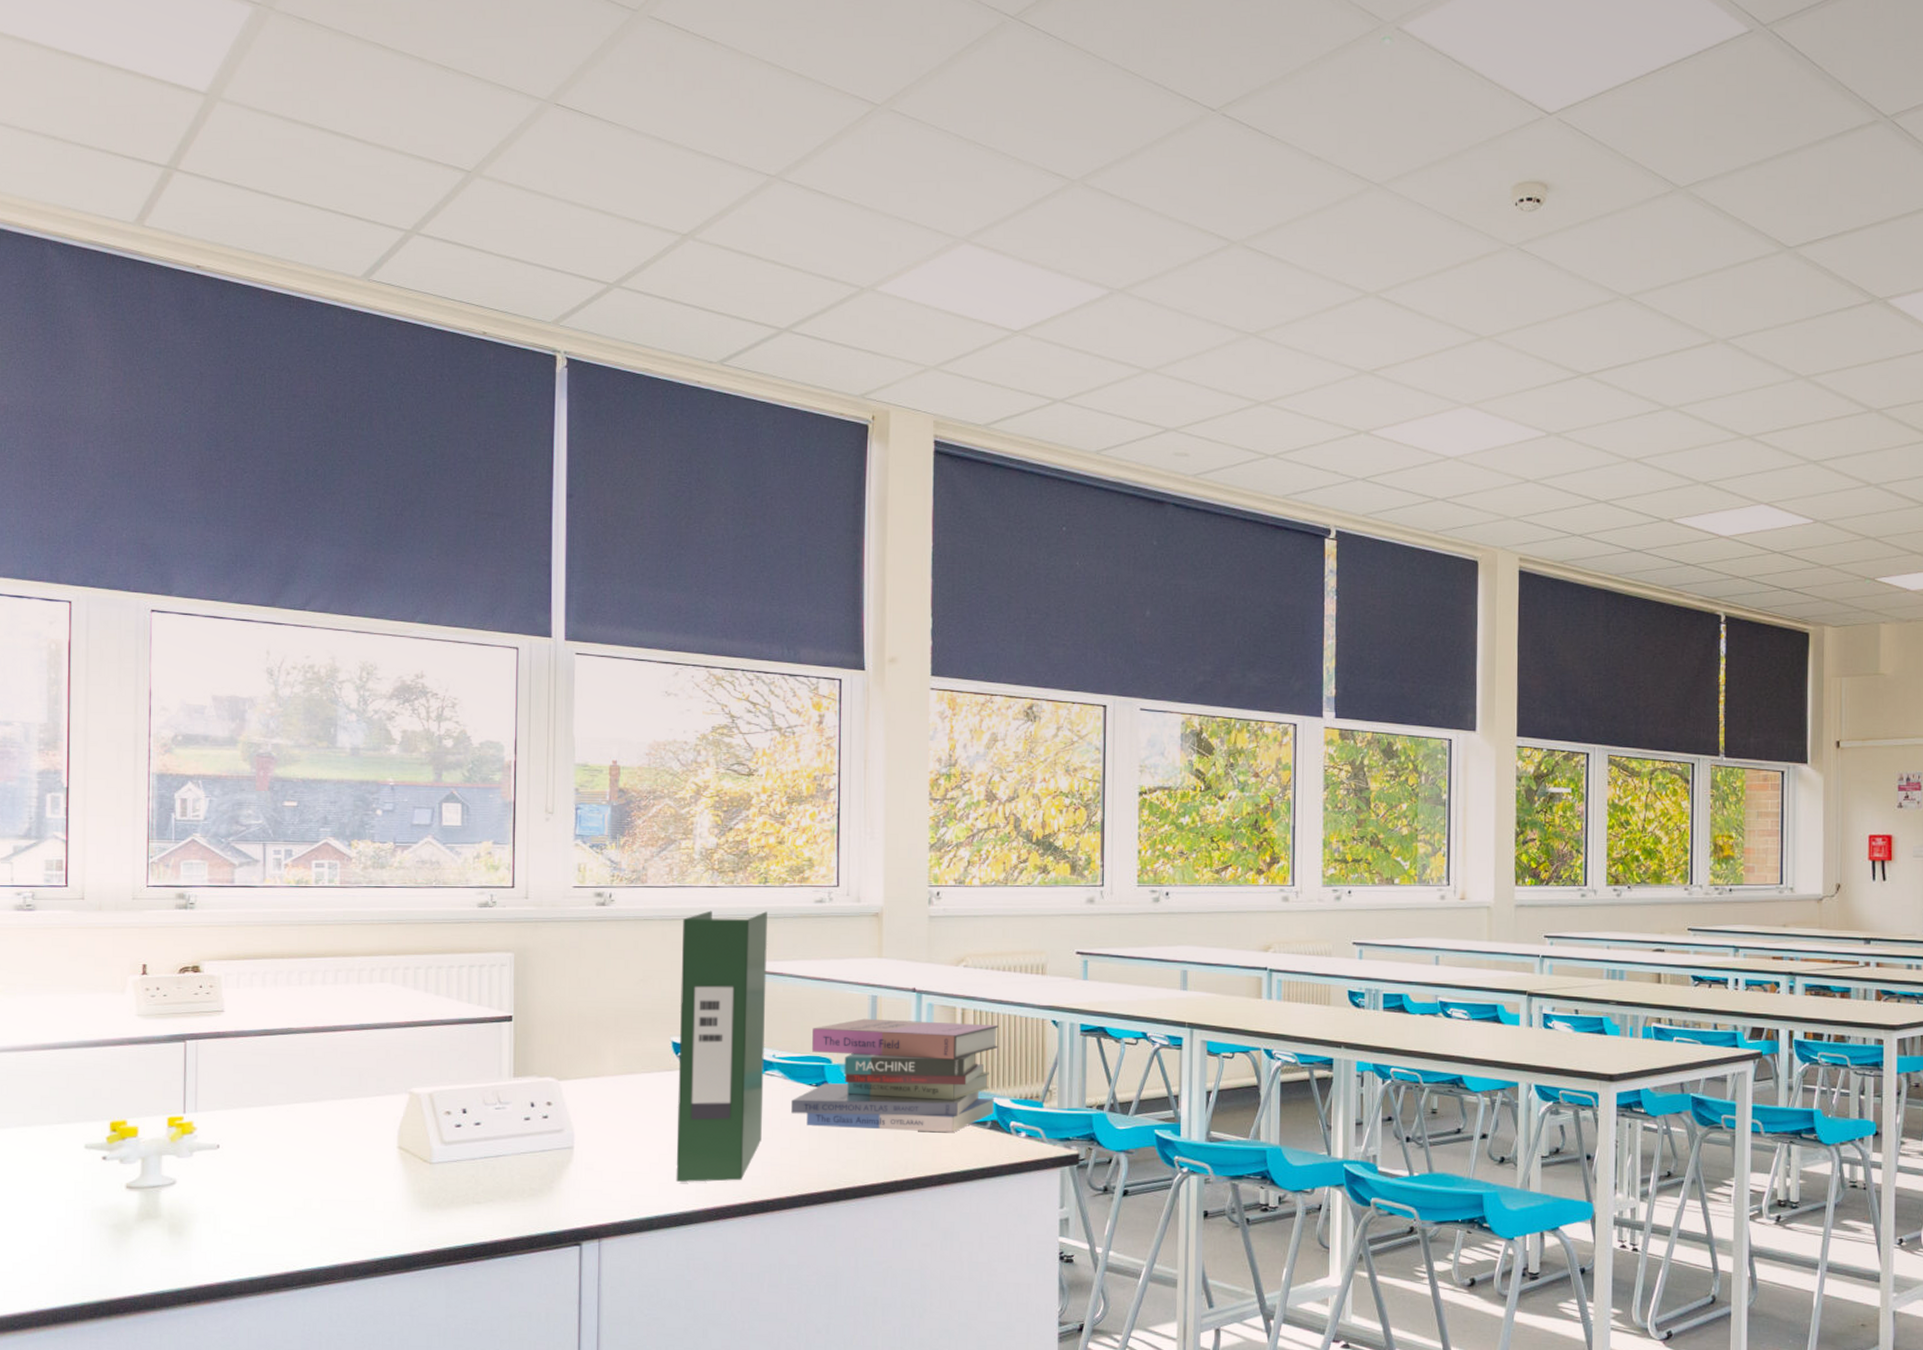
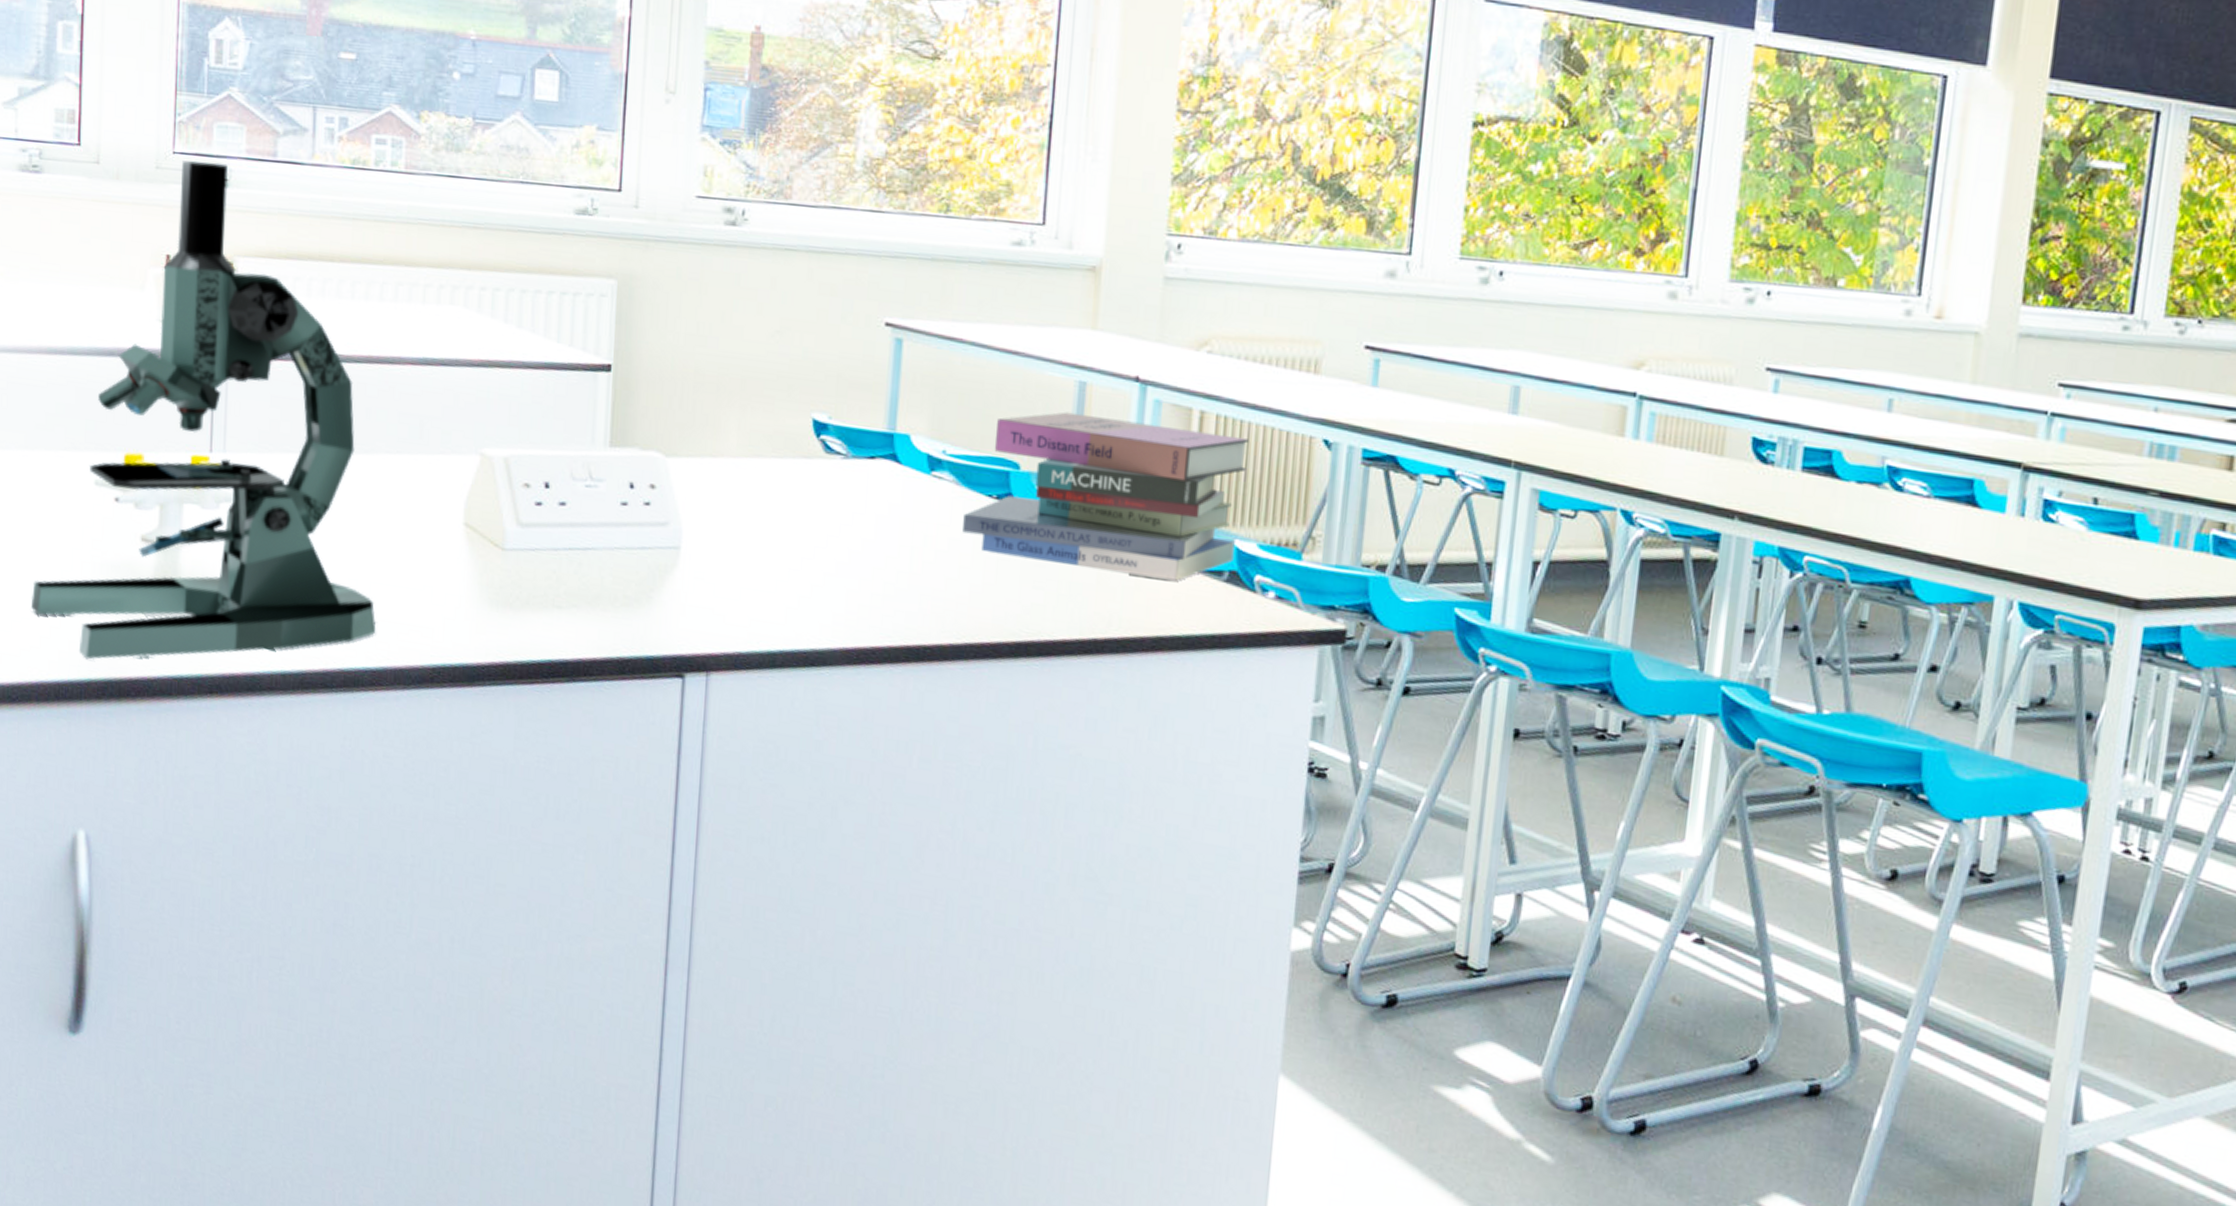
microscope: none [30,891,327,1288] -> present [30,160,375,660]
binder: present [676,910,767,1183] -> none [808,244,947,616]

